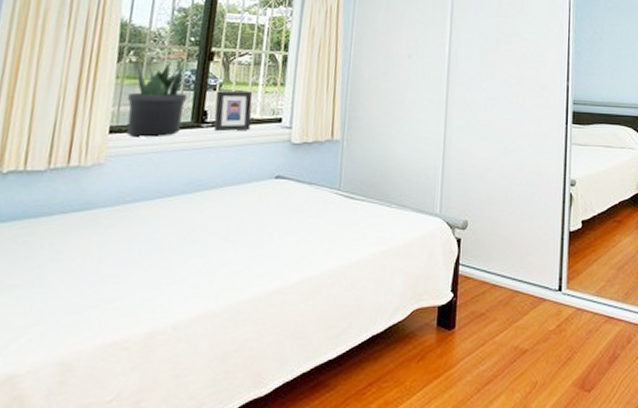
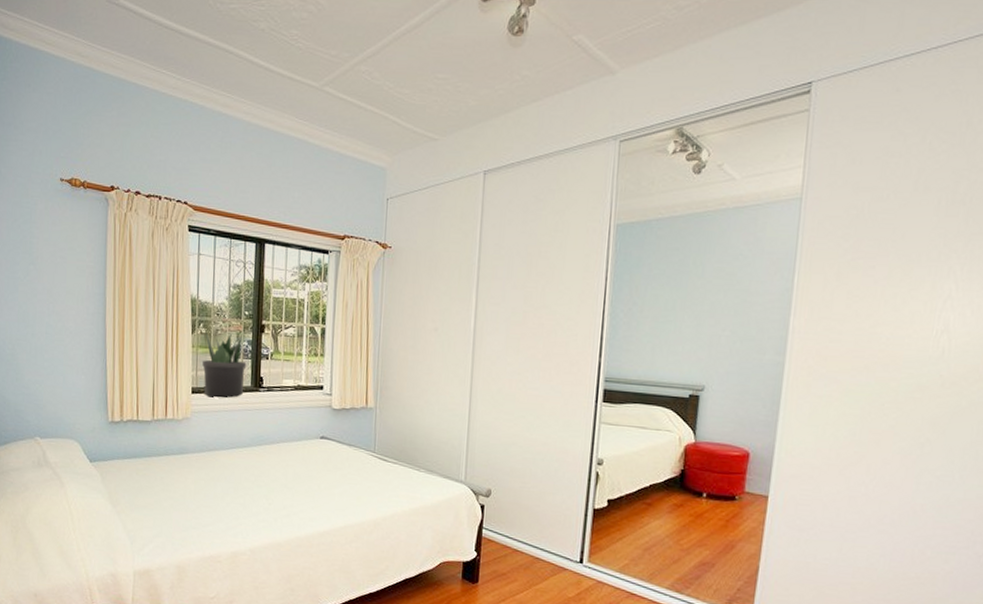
picture frame: present [214,90,253,132] -> none [268,360,298,396]

